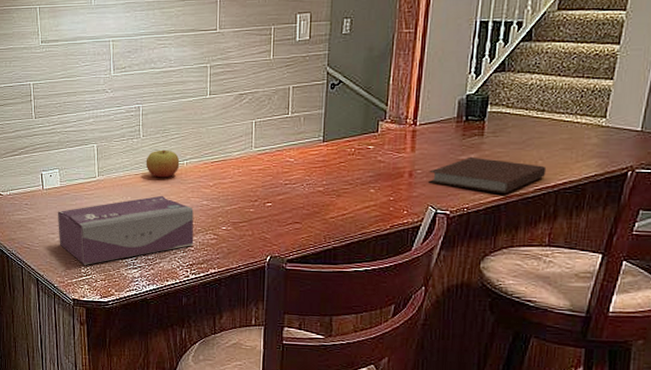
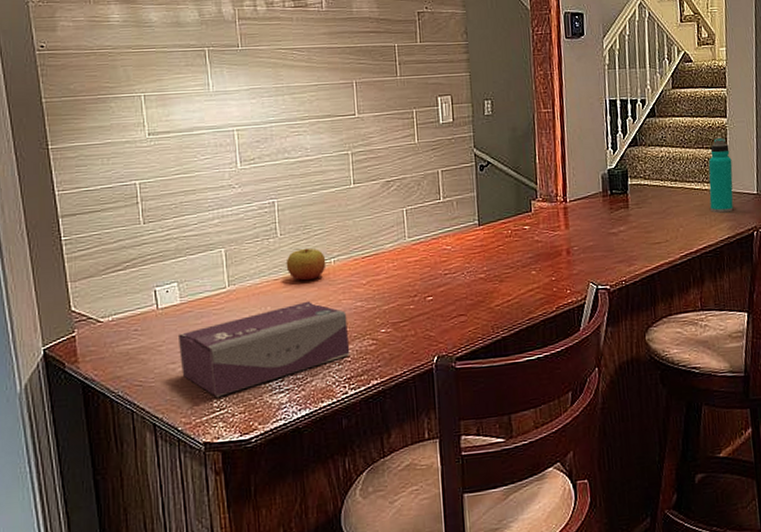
notebook: present [428,156,547,193] -> none [585,229,688,264]
water bottle: none [579,67,617,149] -> present [708,138,734,213]

